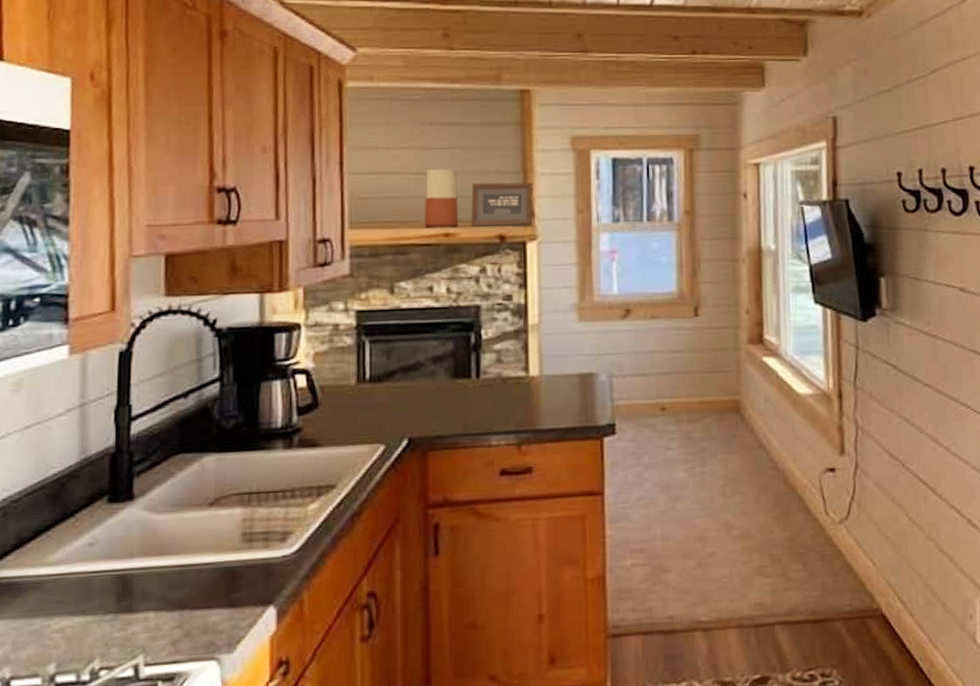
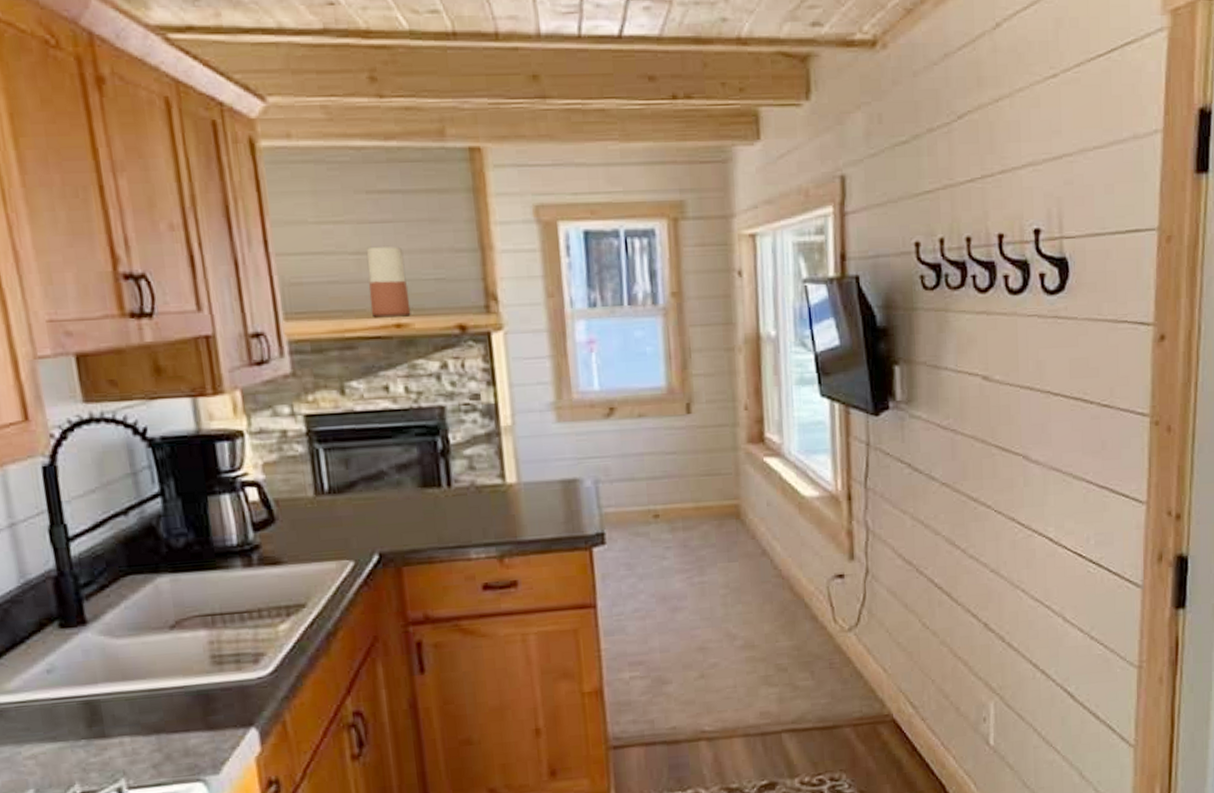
picture frame: present [471,182,533,227] -> none [422,262,497,315]

